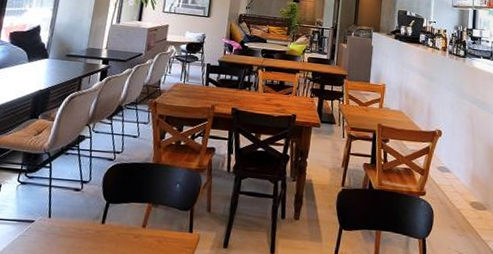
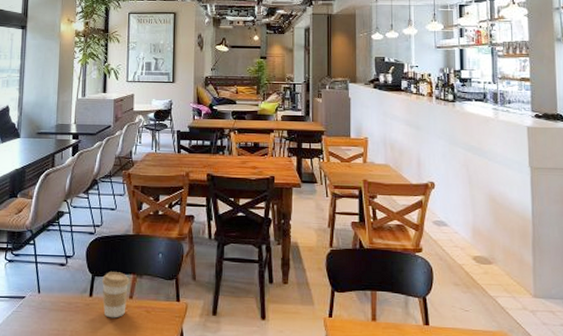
coffee cup: none [114,199,145,247] -> present [102,272,130,318]

